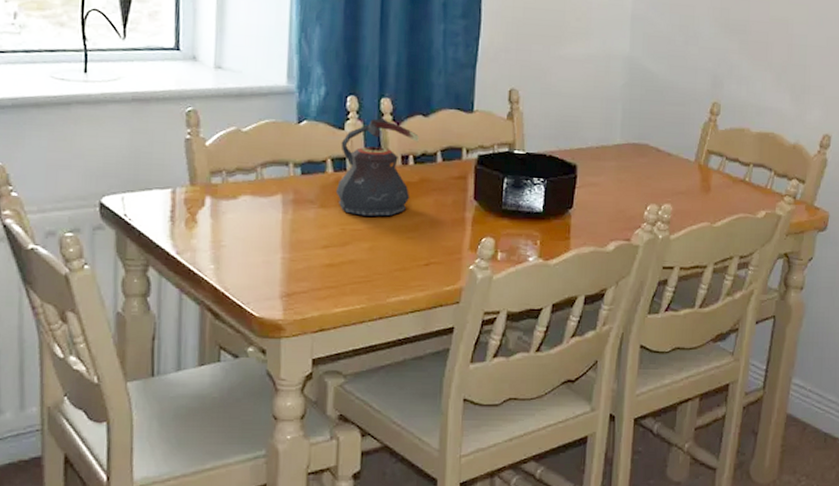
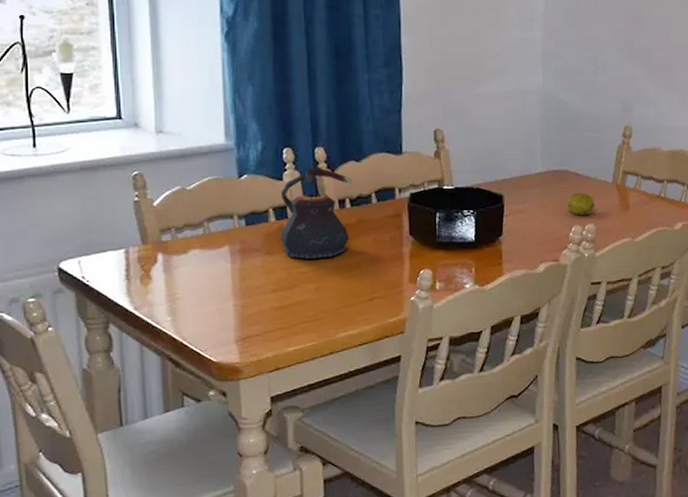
fruit: none [644,170,674,195] -> present [566,193,595,216]

